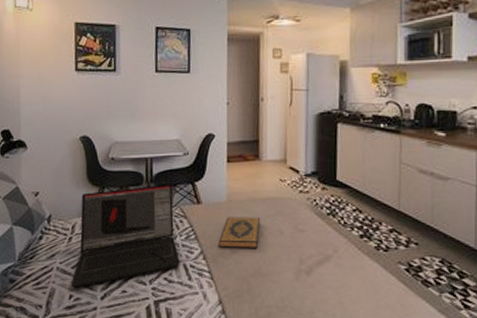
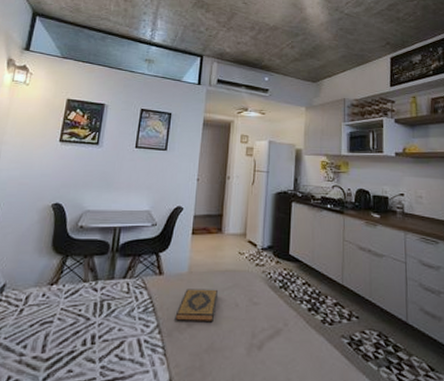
laptop: present [71,183,180,289] -> none [12,253,137,369]

